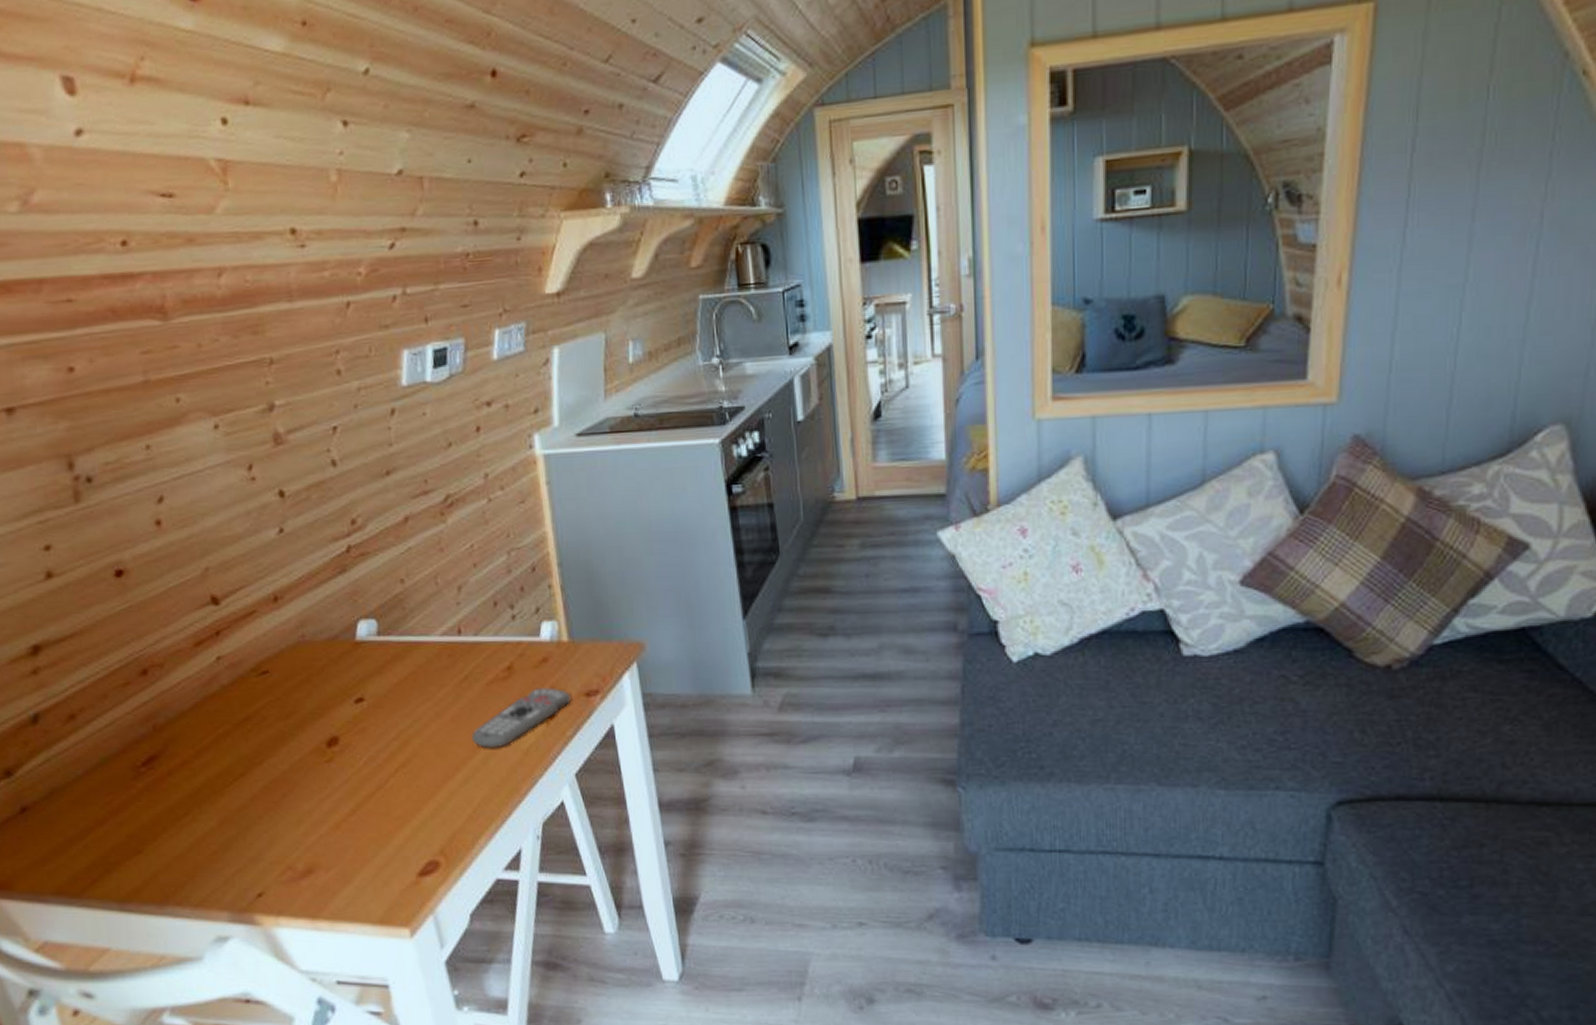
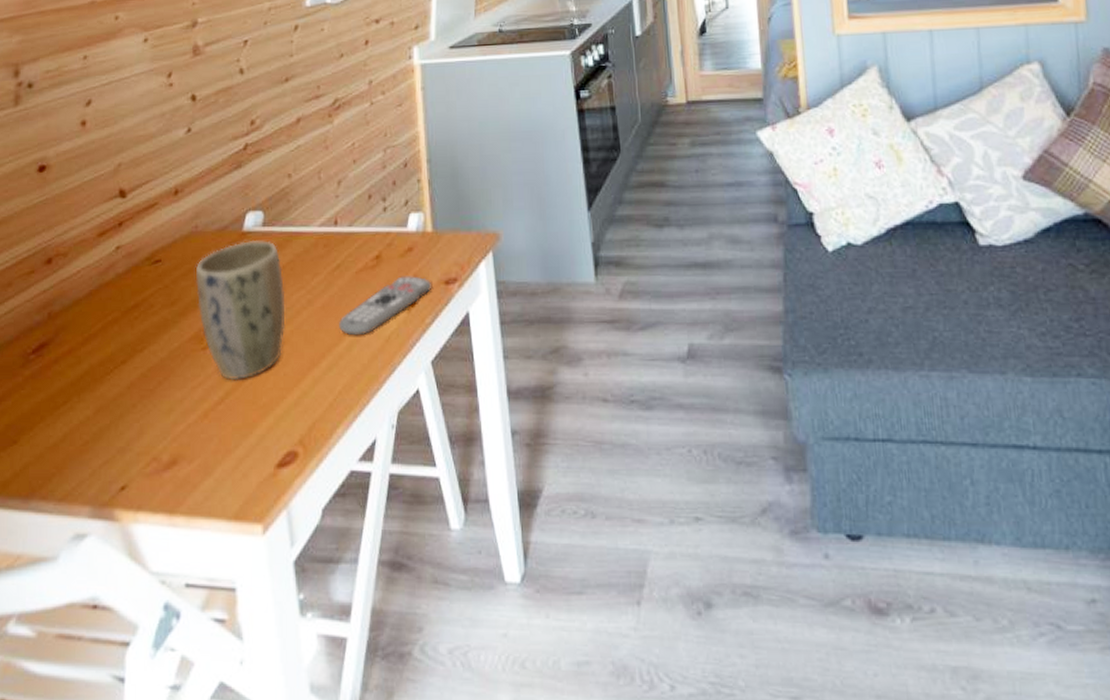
plant pot: none [307,650,414,793] -> present [195,240,286,381]

